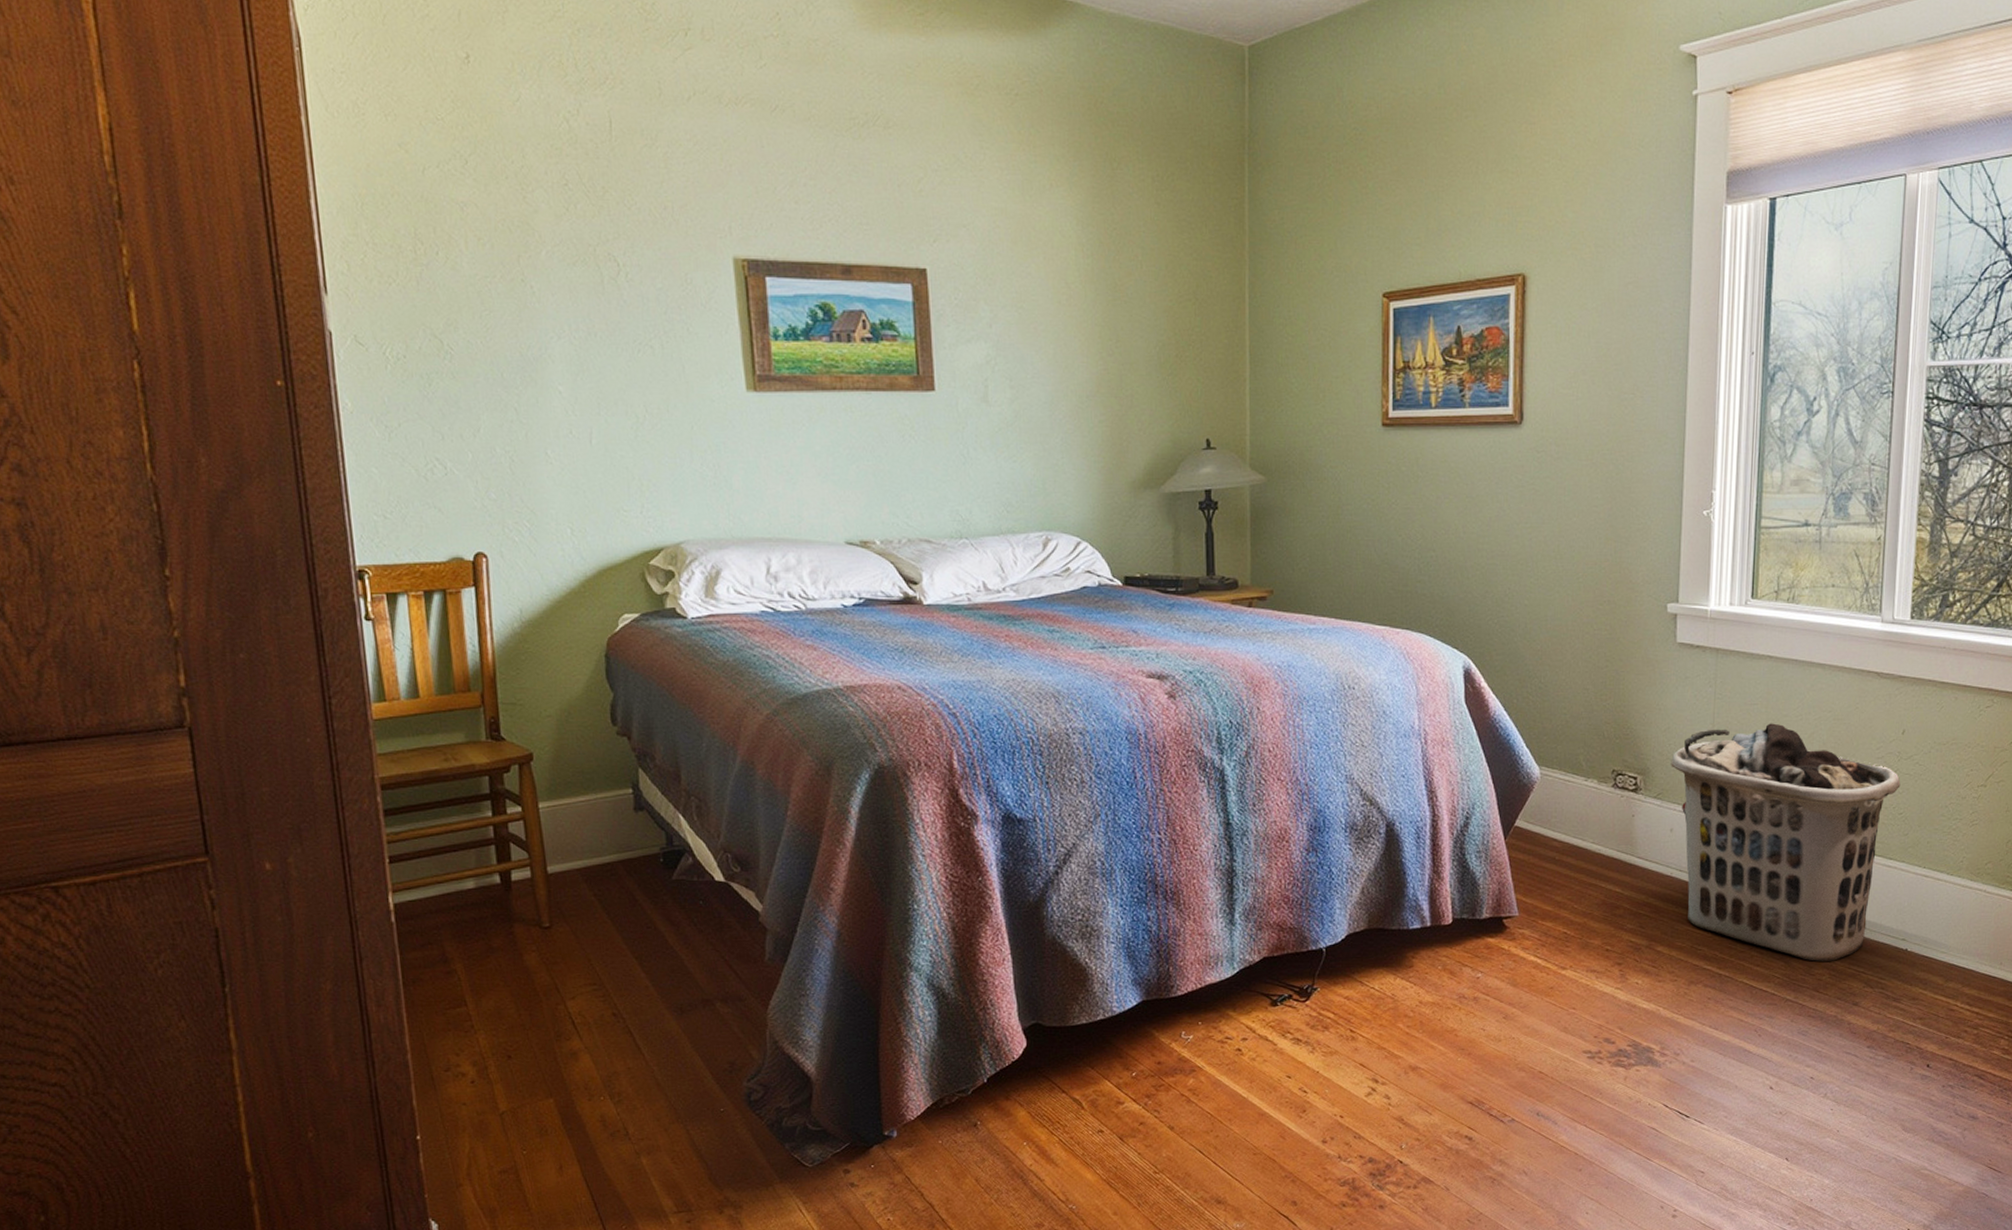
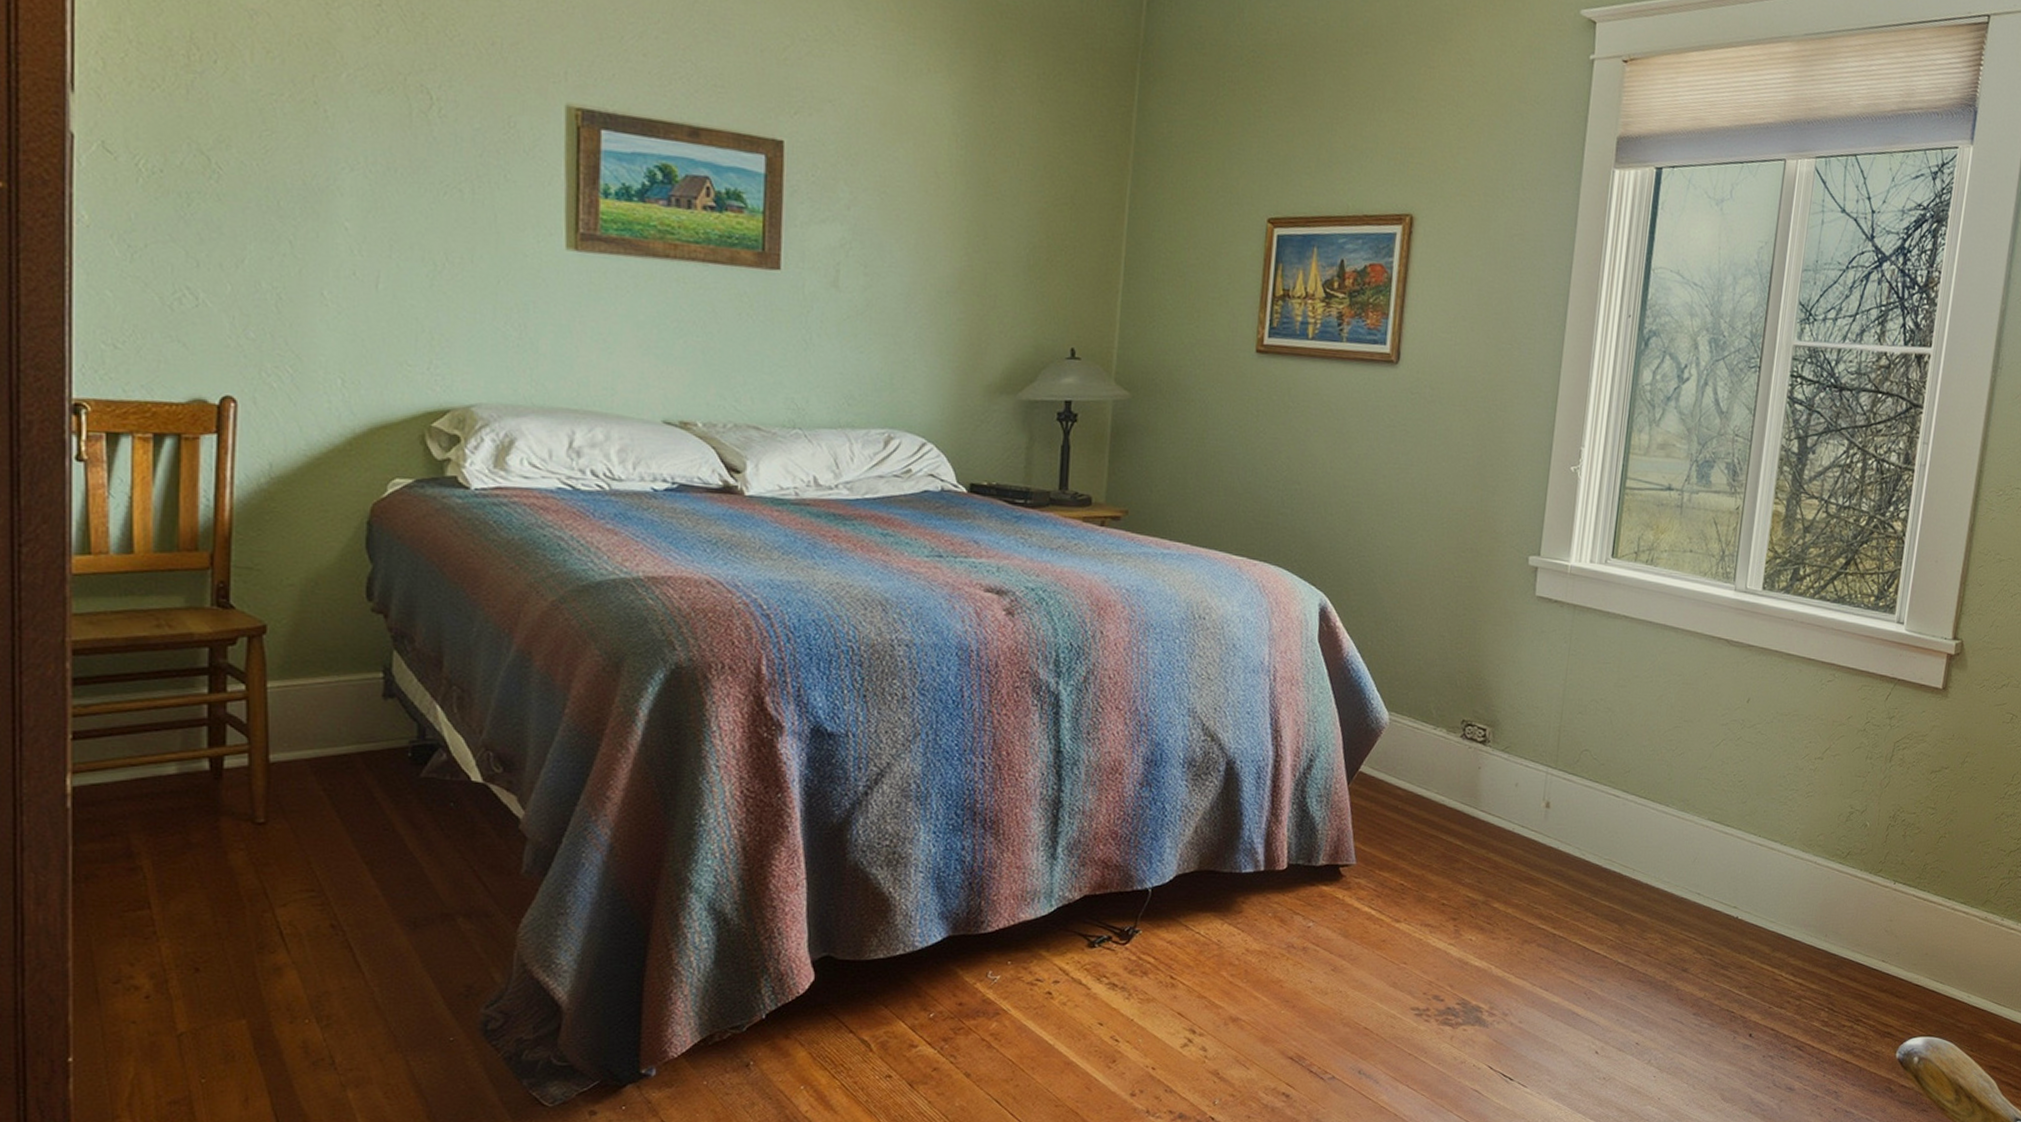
clothes hamper: present [1671,723,1901,962] -> none [1520,683,1743,926]

